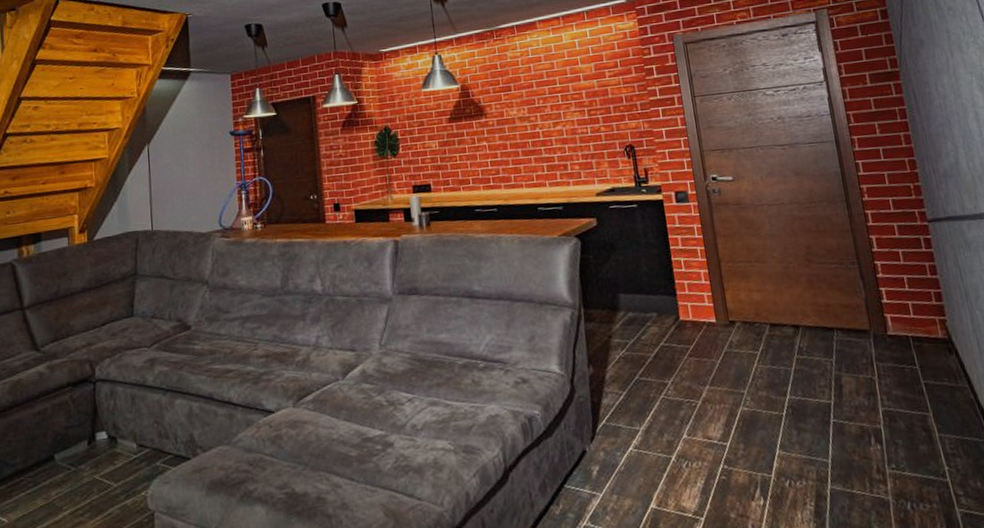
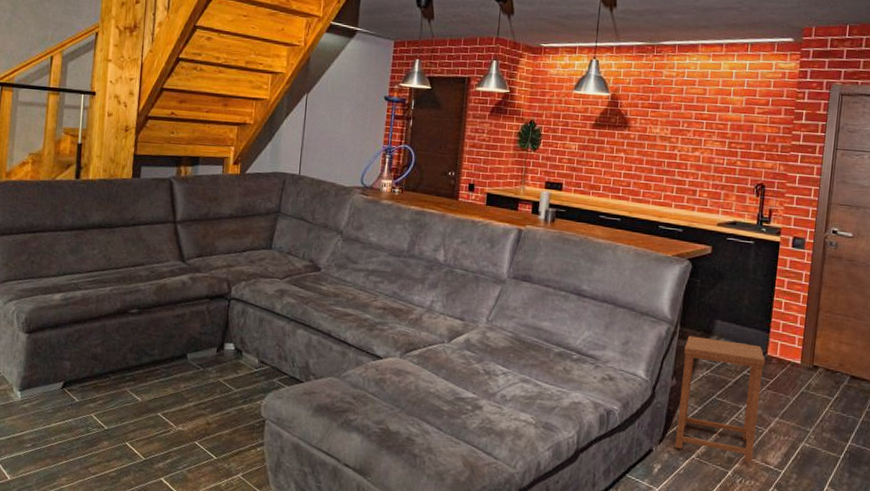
side table: none [593,312,694,444] -> present [675,335,765,463]

